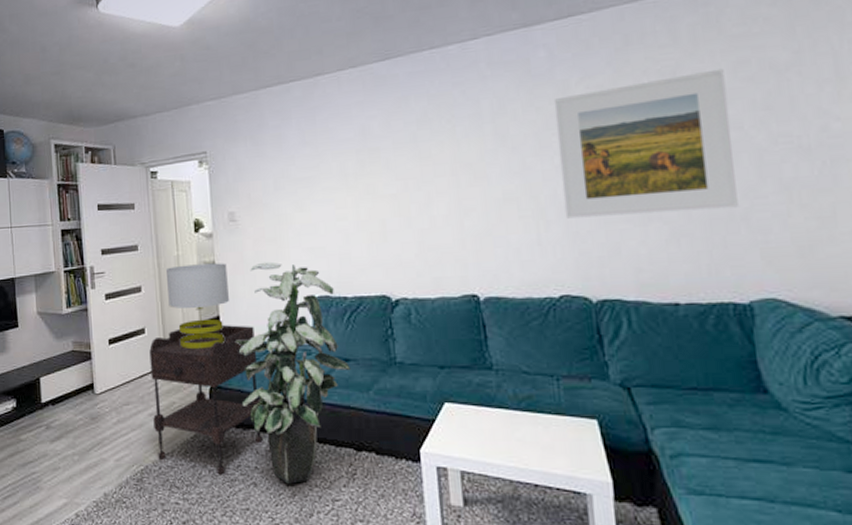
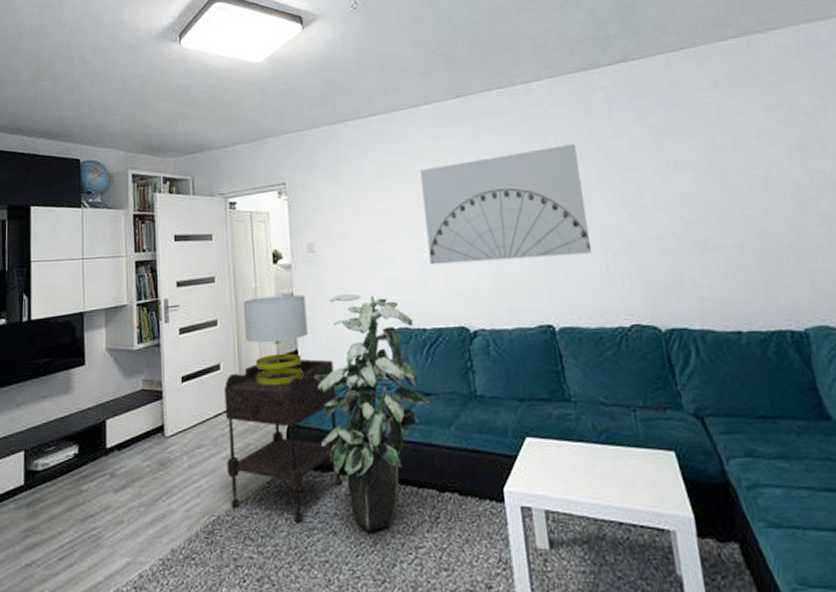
wall art: none [343,108,524,234] -> present [419,144,592,265]
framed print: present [553,68,738,219] -> none [613,111,786,250]

